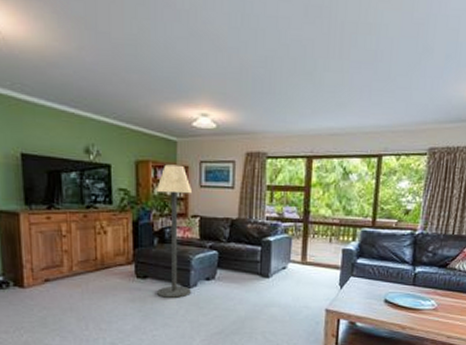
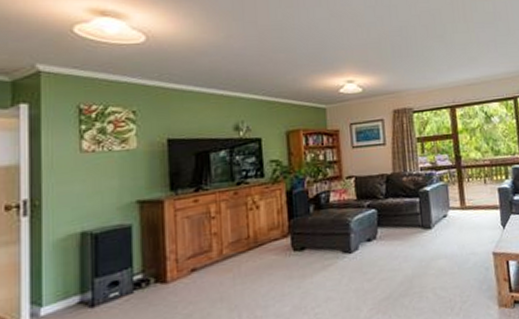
floor lamp: present [156,164,193,298] -> none [309,129,353,269]

